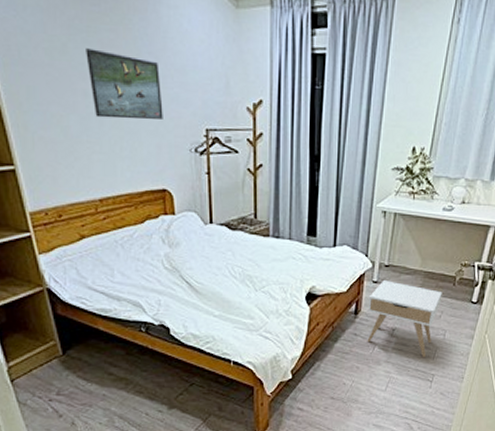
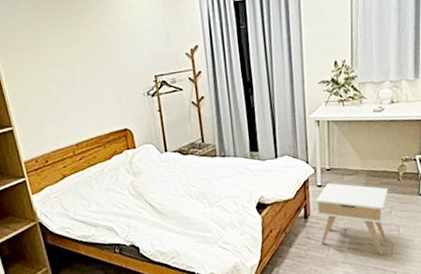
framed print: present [86,48,163,120] -> none [60,30,121,81]

